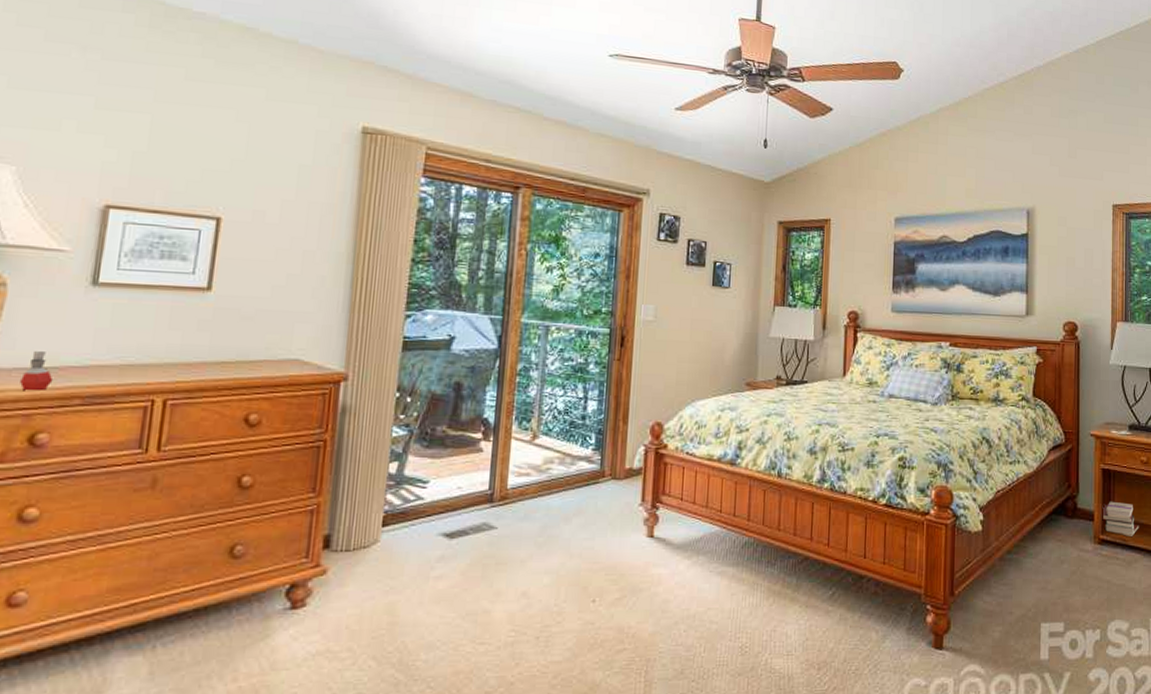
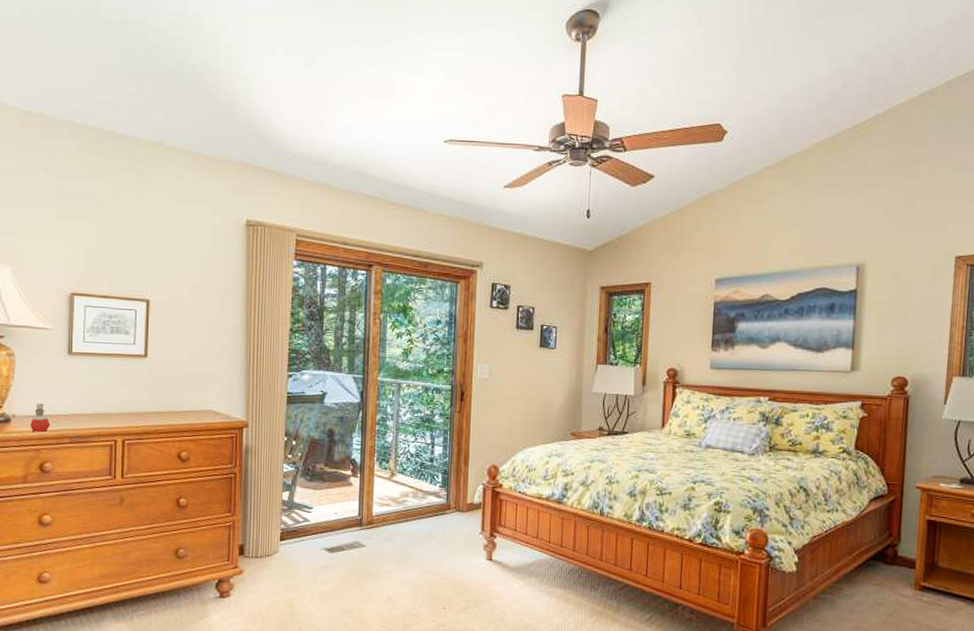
books: present [1101,501,1139,536] -> none [923,551,966,585]

